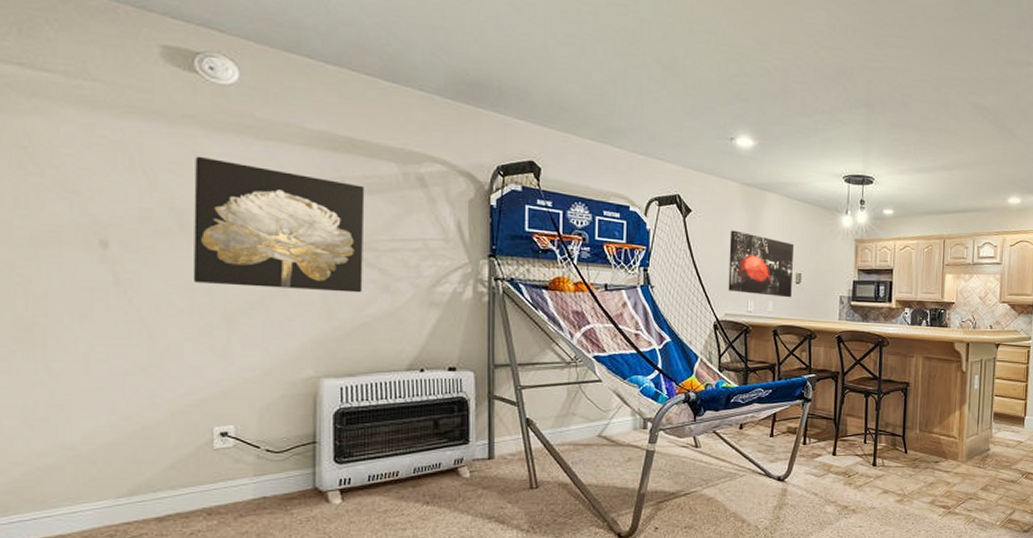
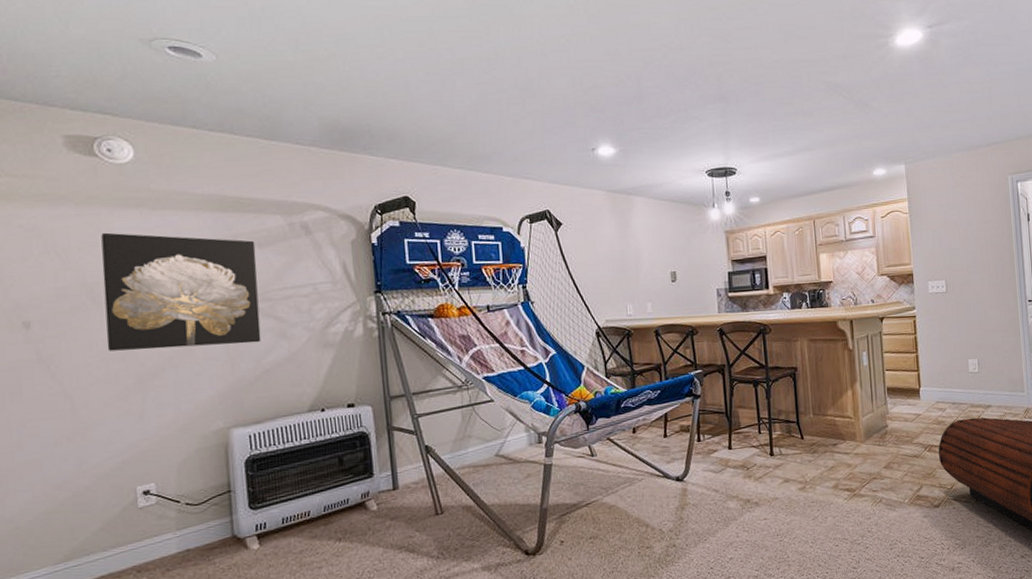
wall art: present [728,230,793,298] -> none [601,237,669,298]

